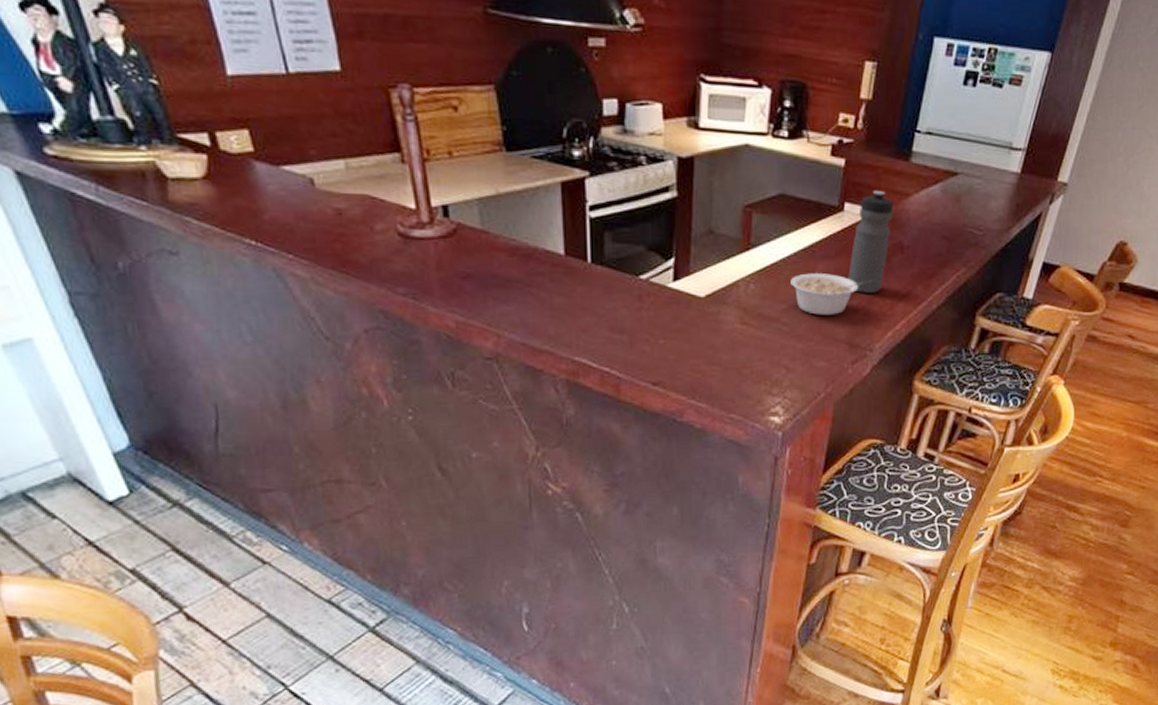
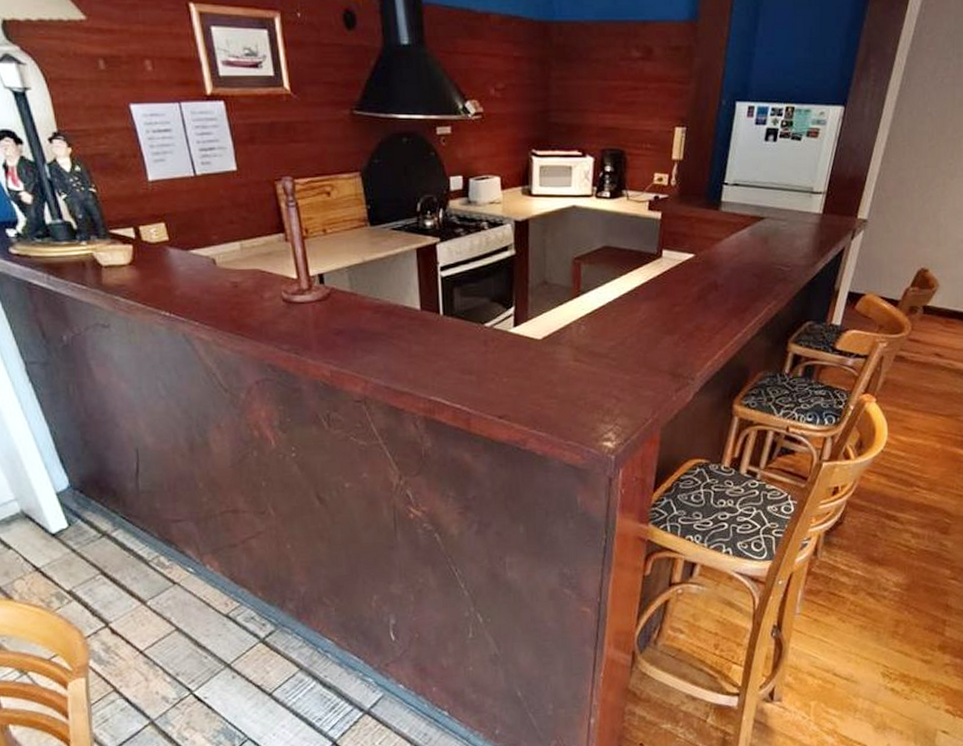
legume: present [791,273,872,315] -> none [617,313,691,350]
water bottle: present [848,190,894,293] -> none [669,237,707,328]

